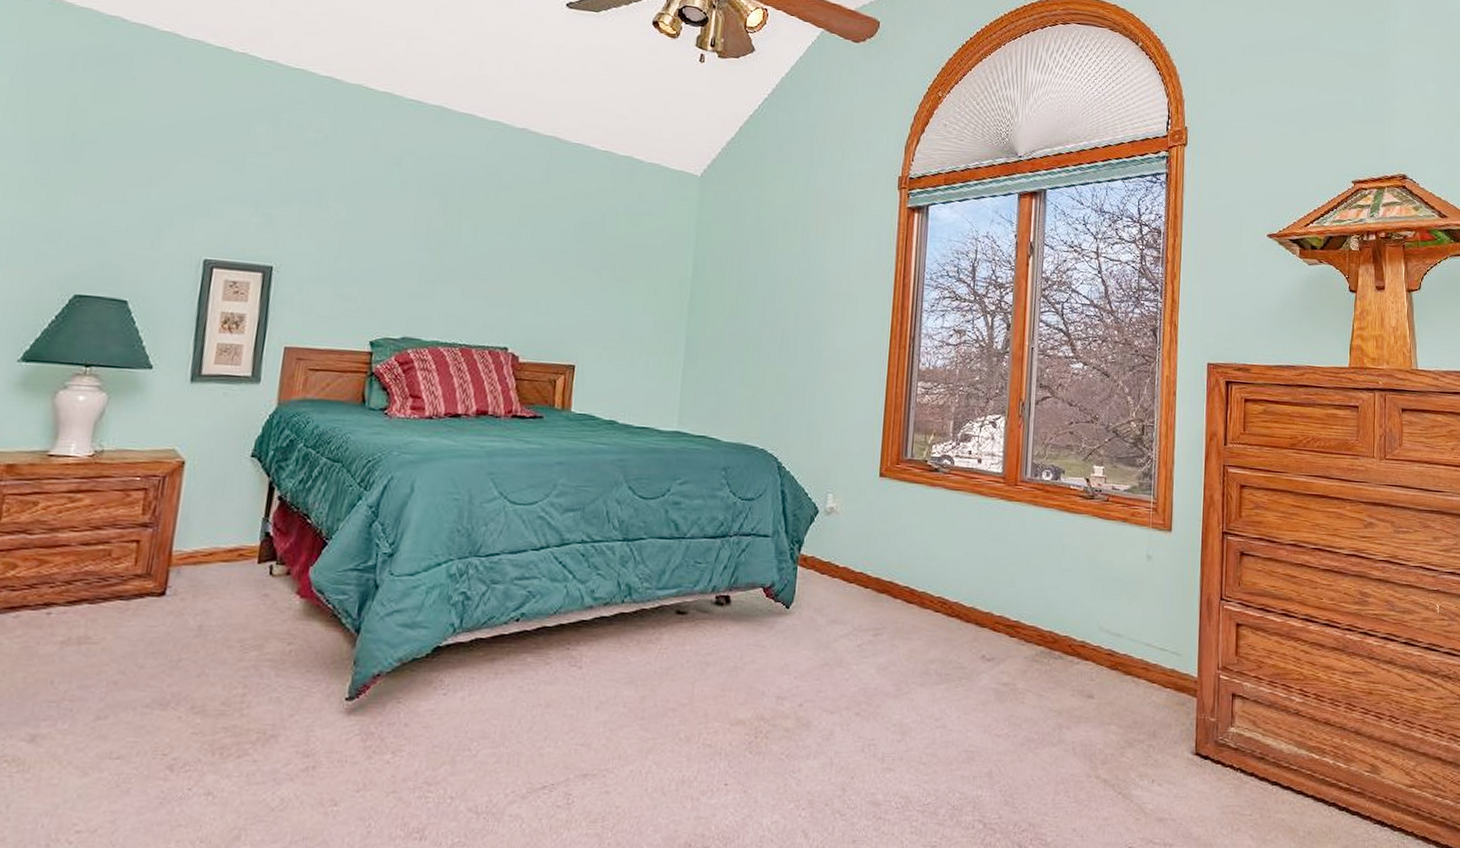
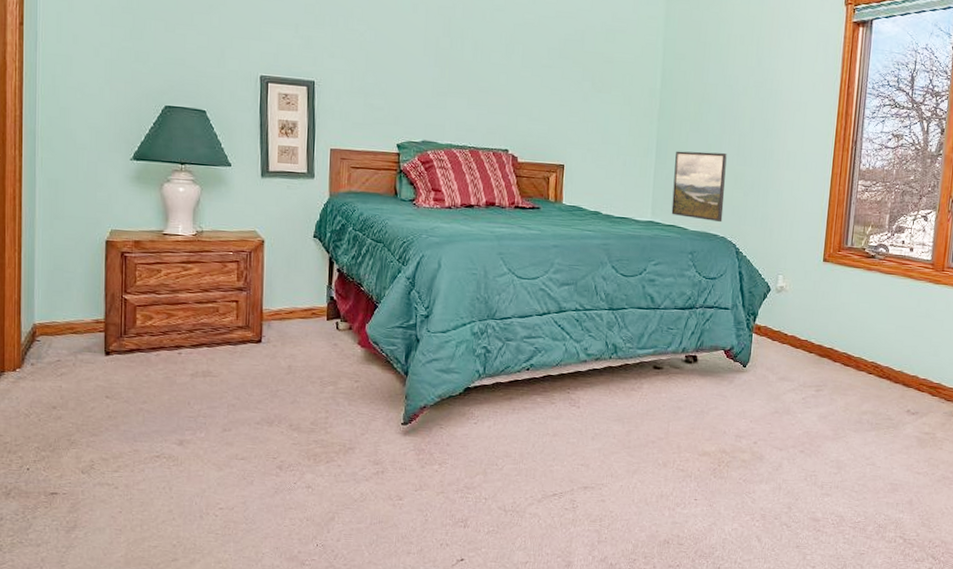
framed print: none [701,348,768,432] -> present [671,151,727,223]

